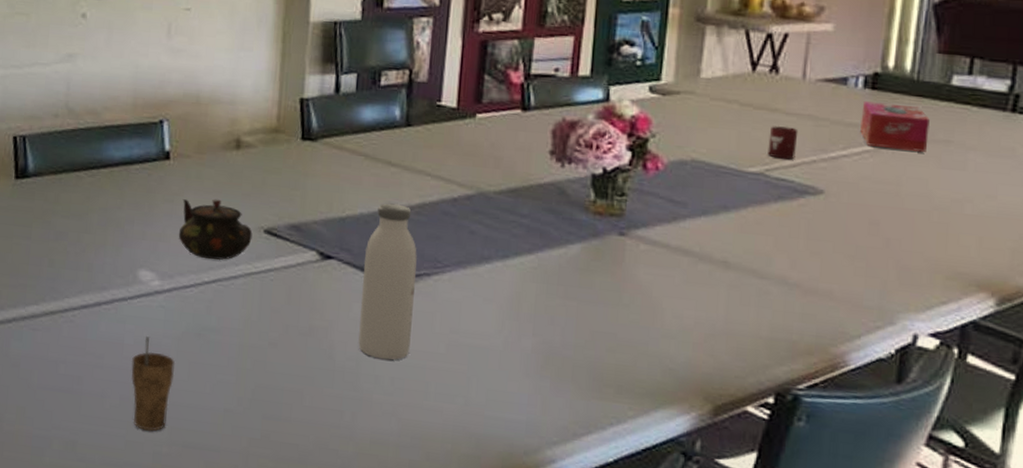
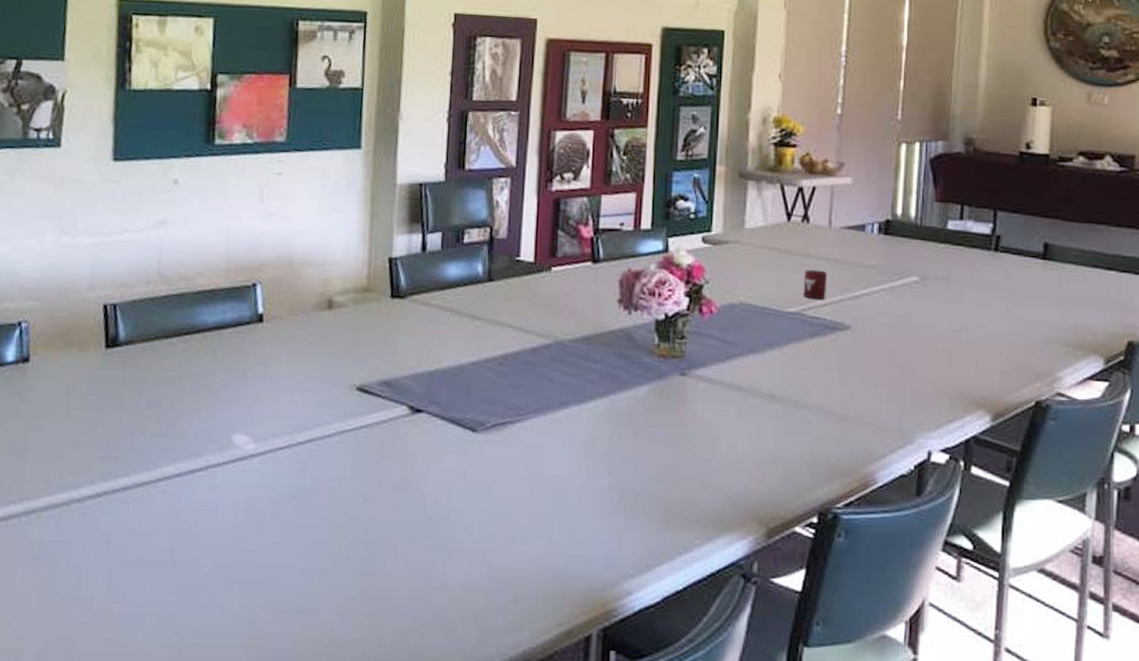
cup: present [131,336,175,431] -> none [226,501,270,598]
teapot: present [178,199,253,261] -> none [272,359,345,420]
water bottle: present [358,203,417,360] -> none [448,355,501,508]
tissue box: present [860,101,930,152] -> none [877,245,932,288]

